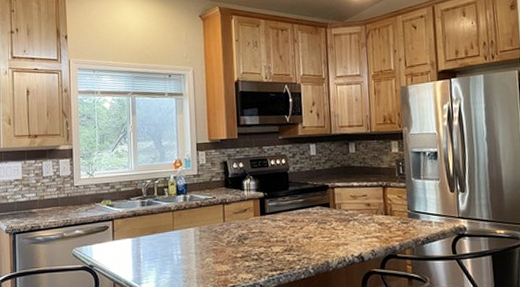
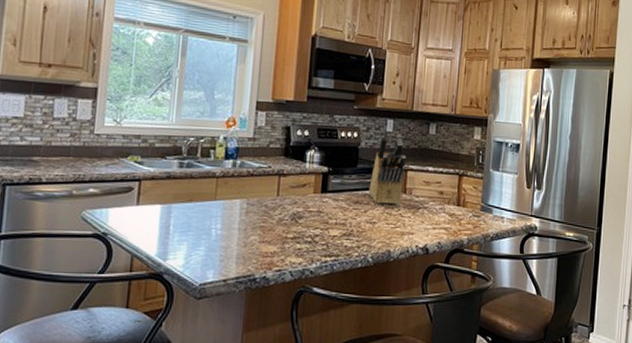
knife block: none [301,155,333,220] -> present [368,133,406,205]

